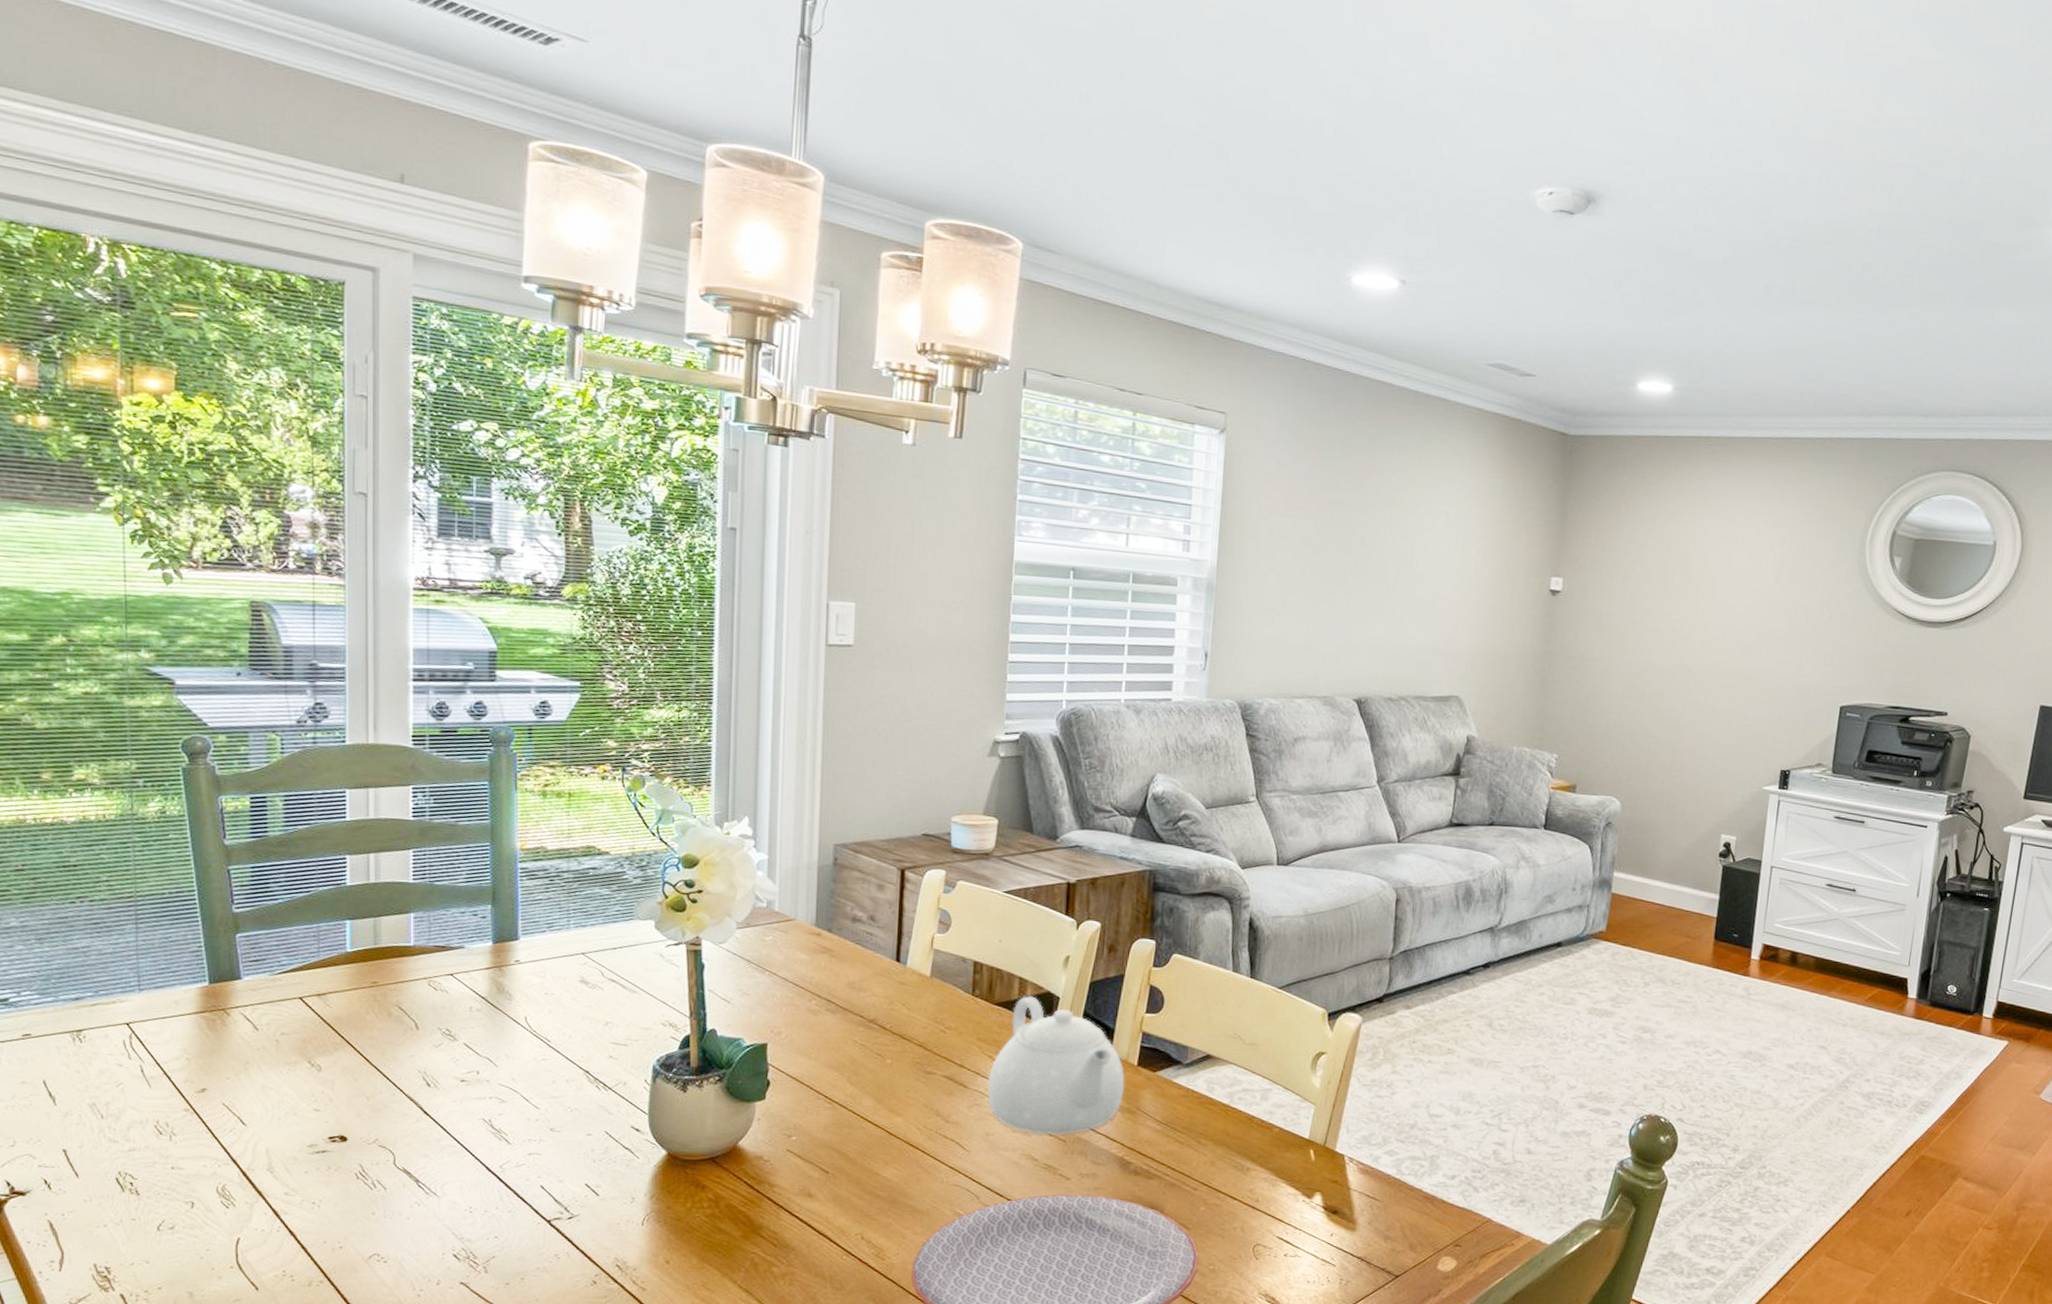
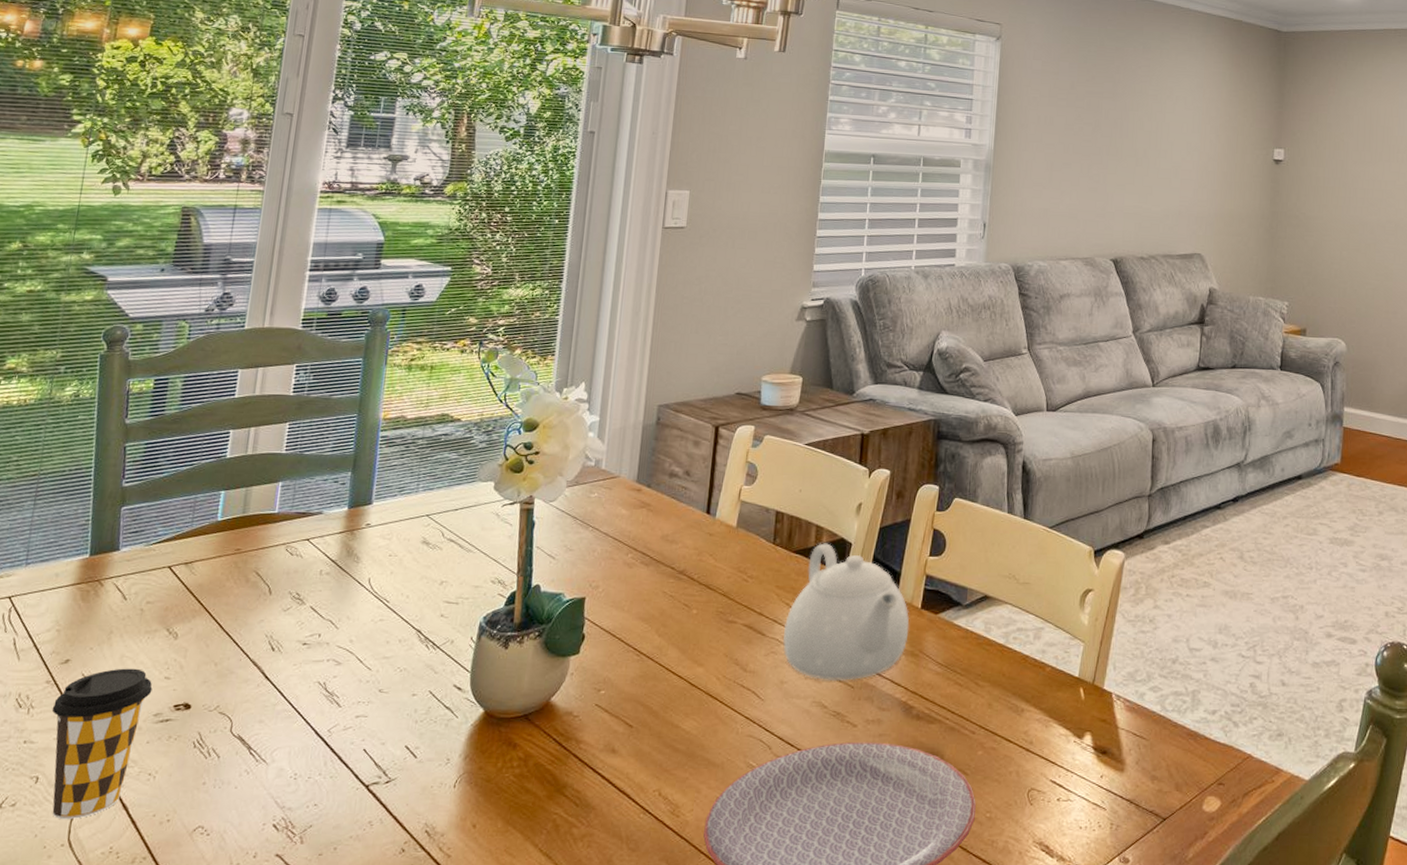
coffee cup: none [196,1098,302,1244] -> present [51,668,153,820]

